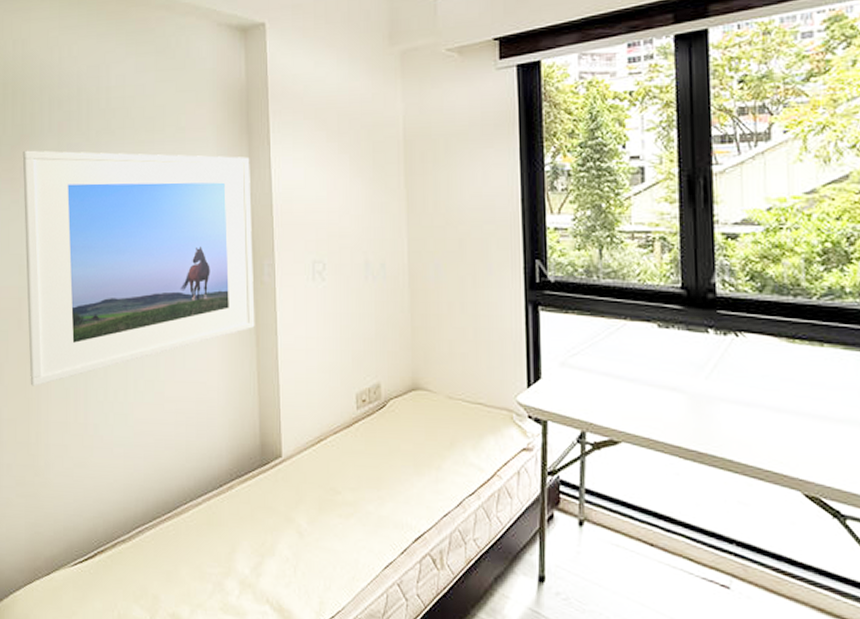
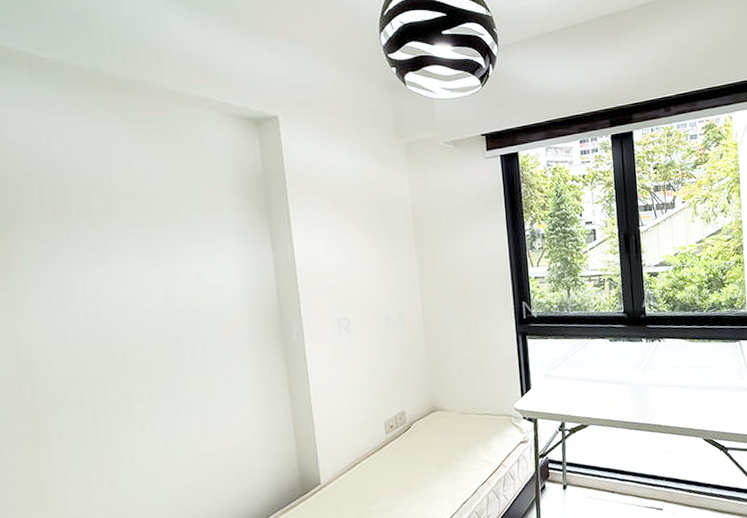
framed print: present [22,150,255,386] -> none [9,233,287,466]

